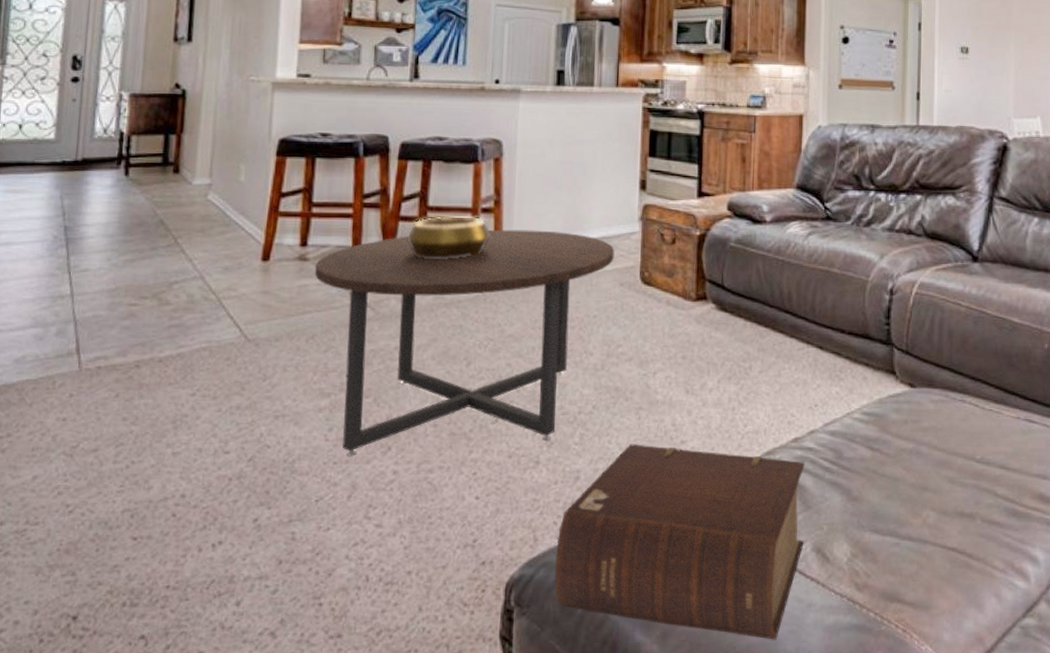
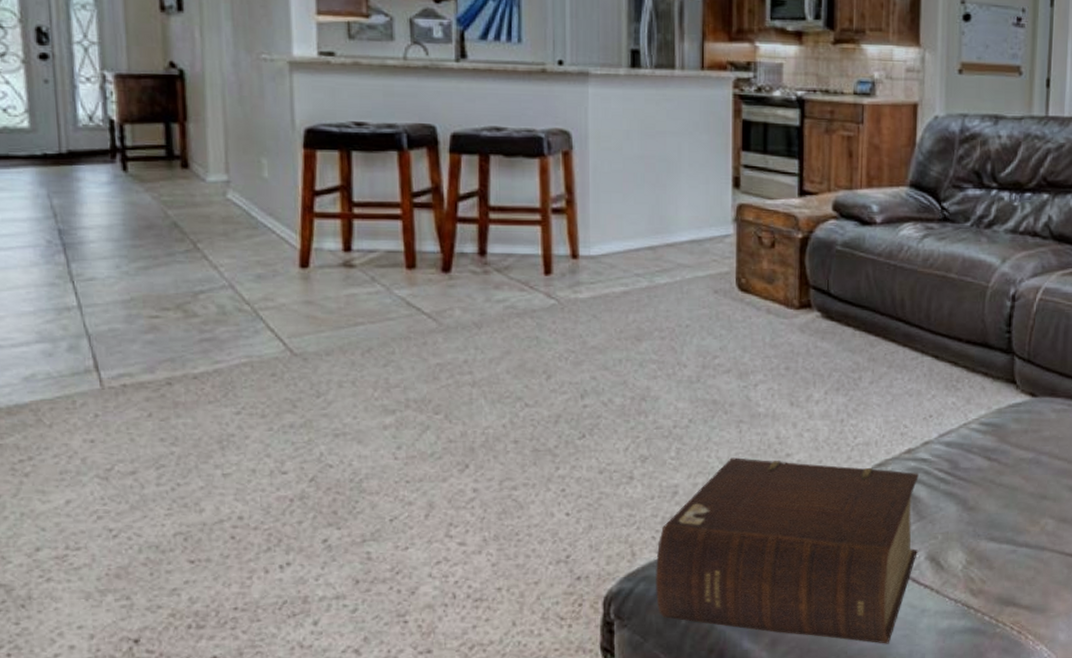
coffee table: present [314,229,615,457] -> none [363,232,707,475]
decorative bowl: present [407,215,490,259] -> none [467,216,564,265]

